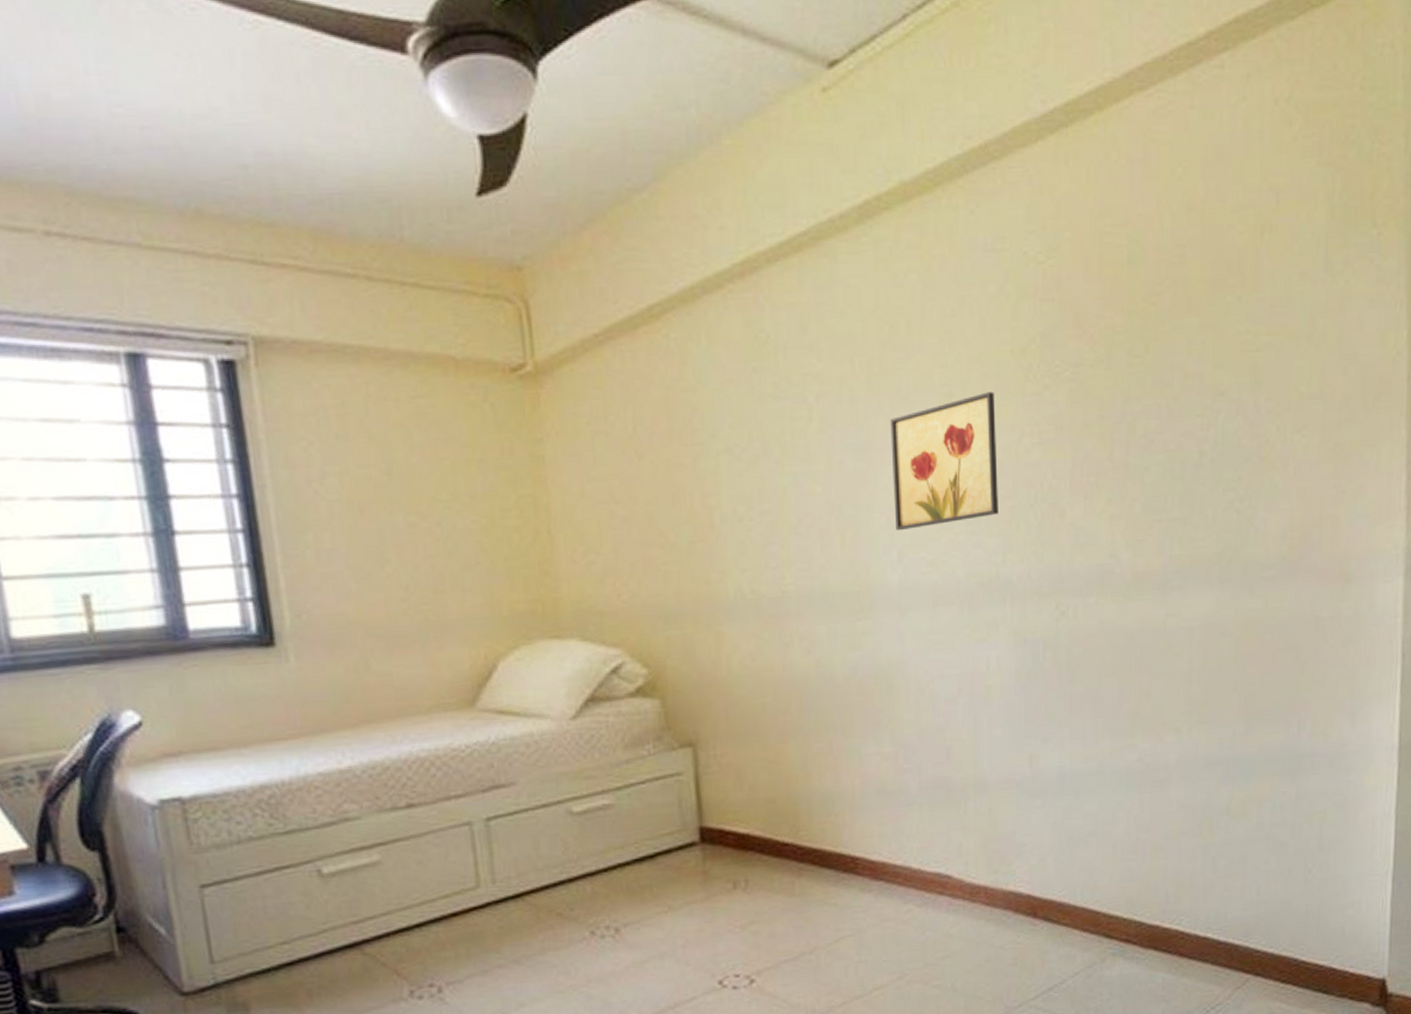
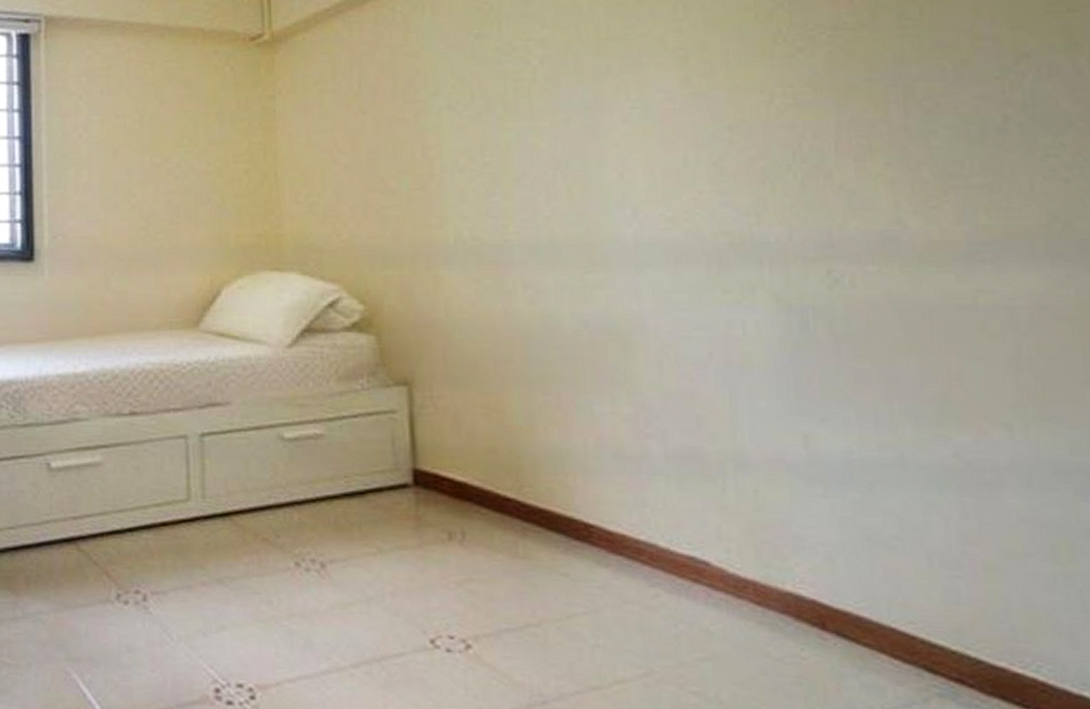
wall art: present [890,391,998,531] -> none [620,54,749,187]

